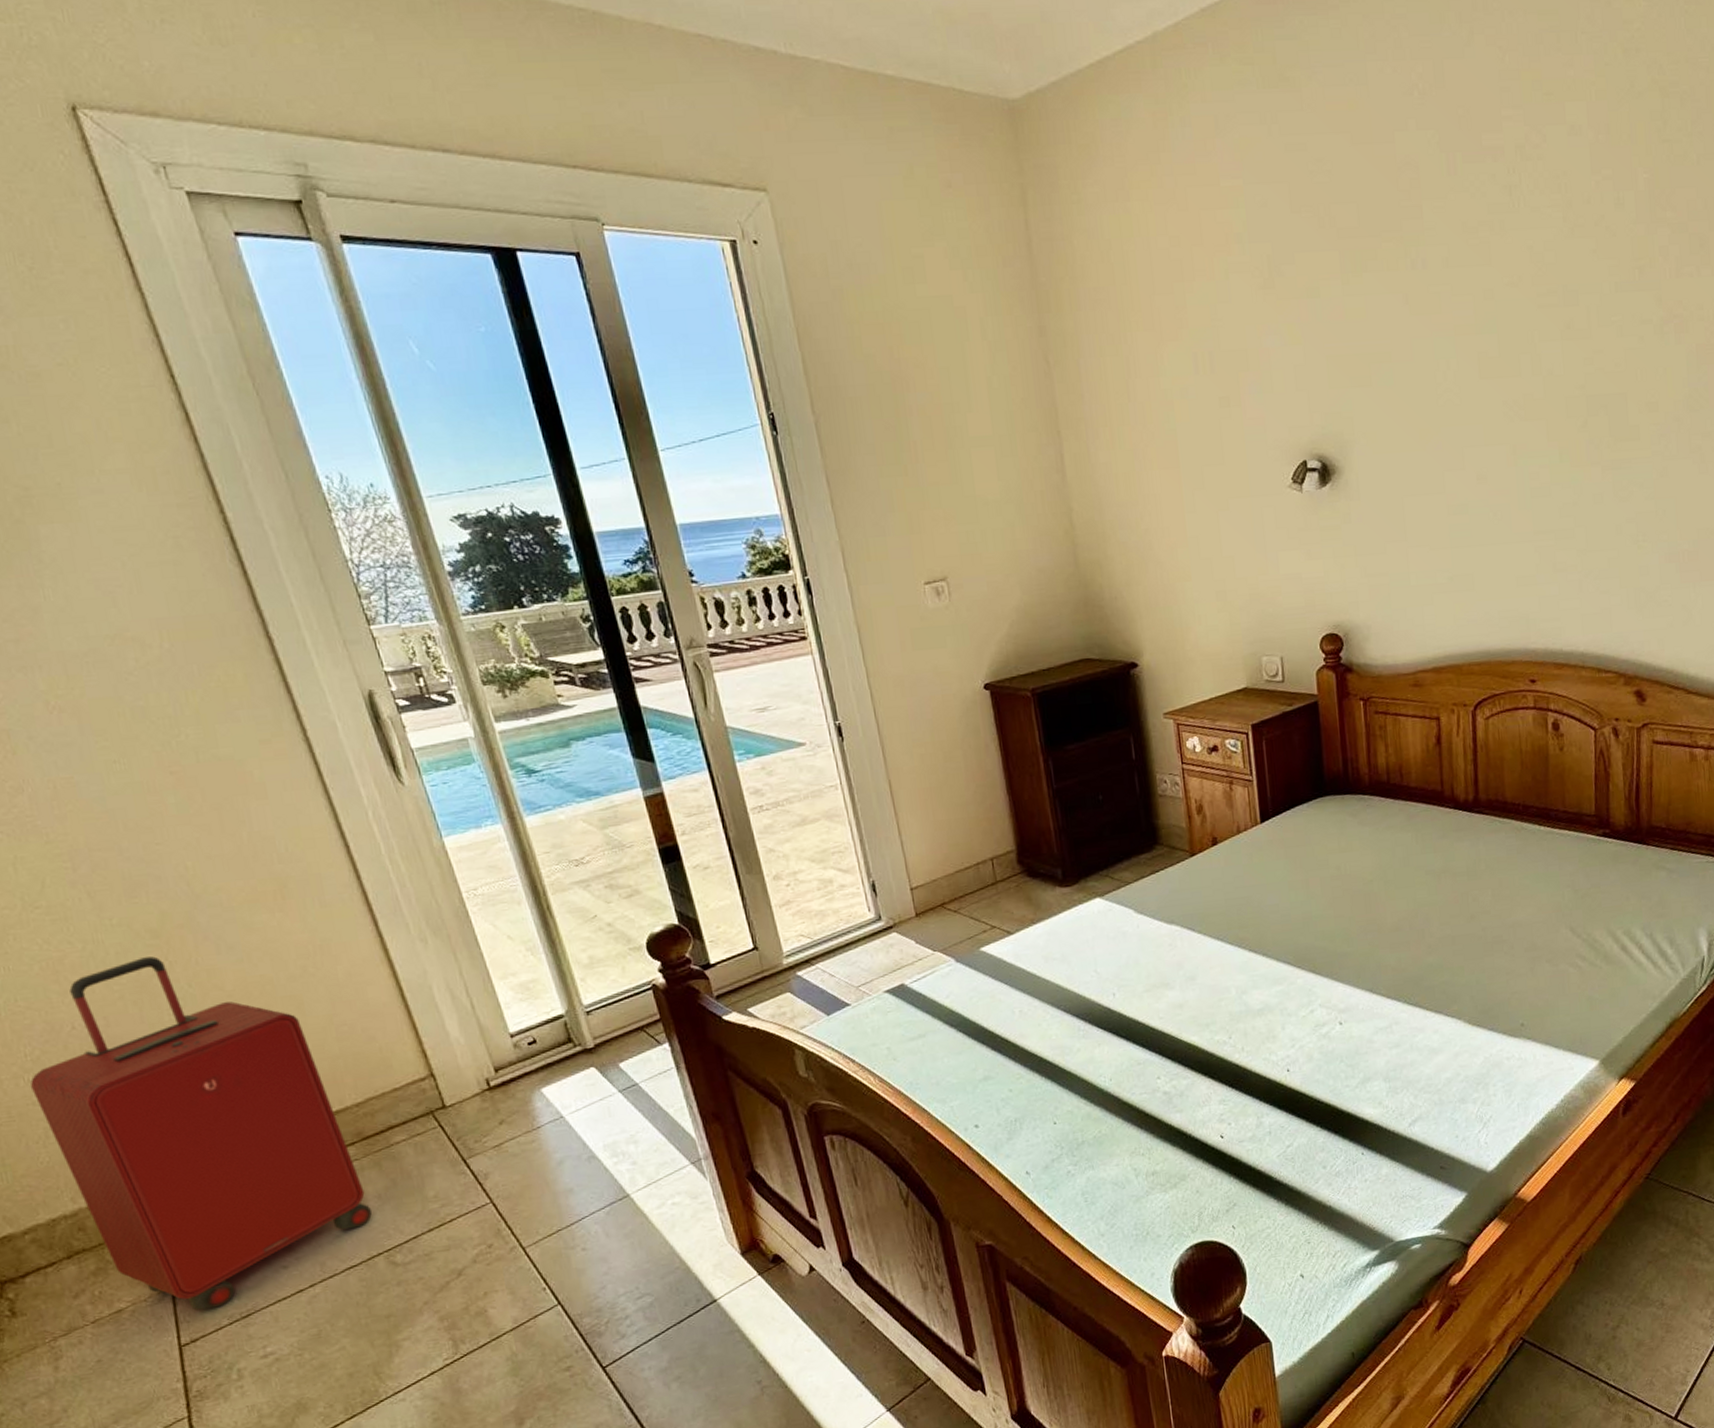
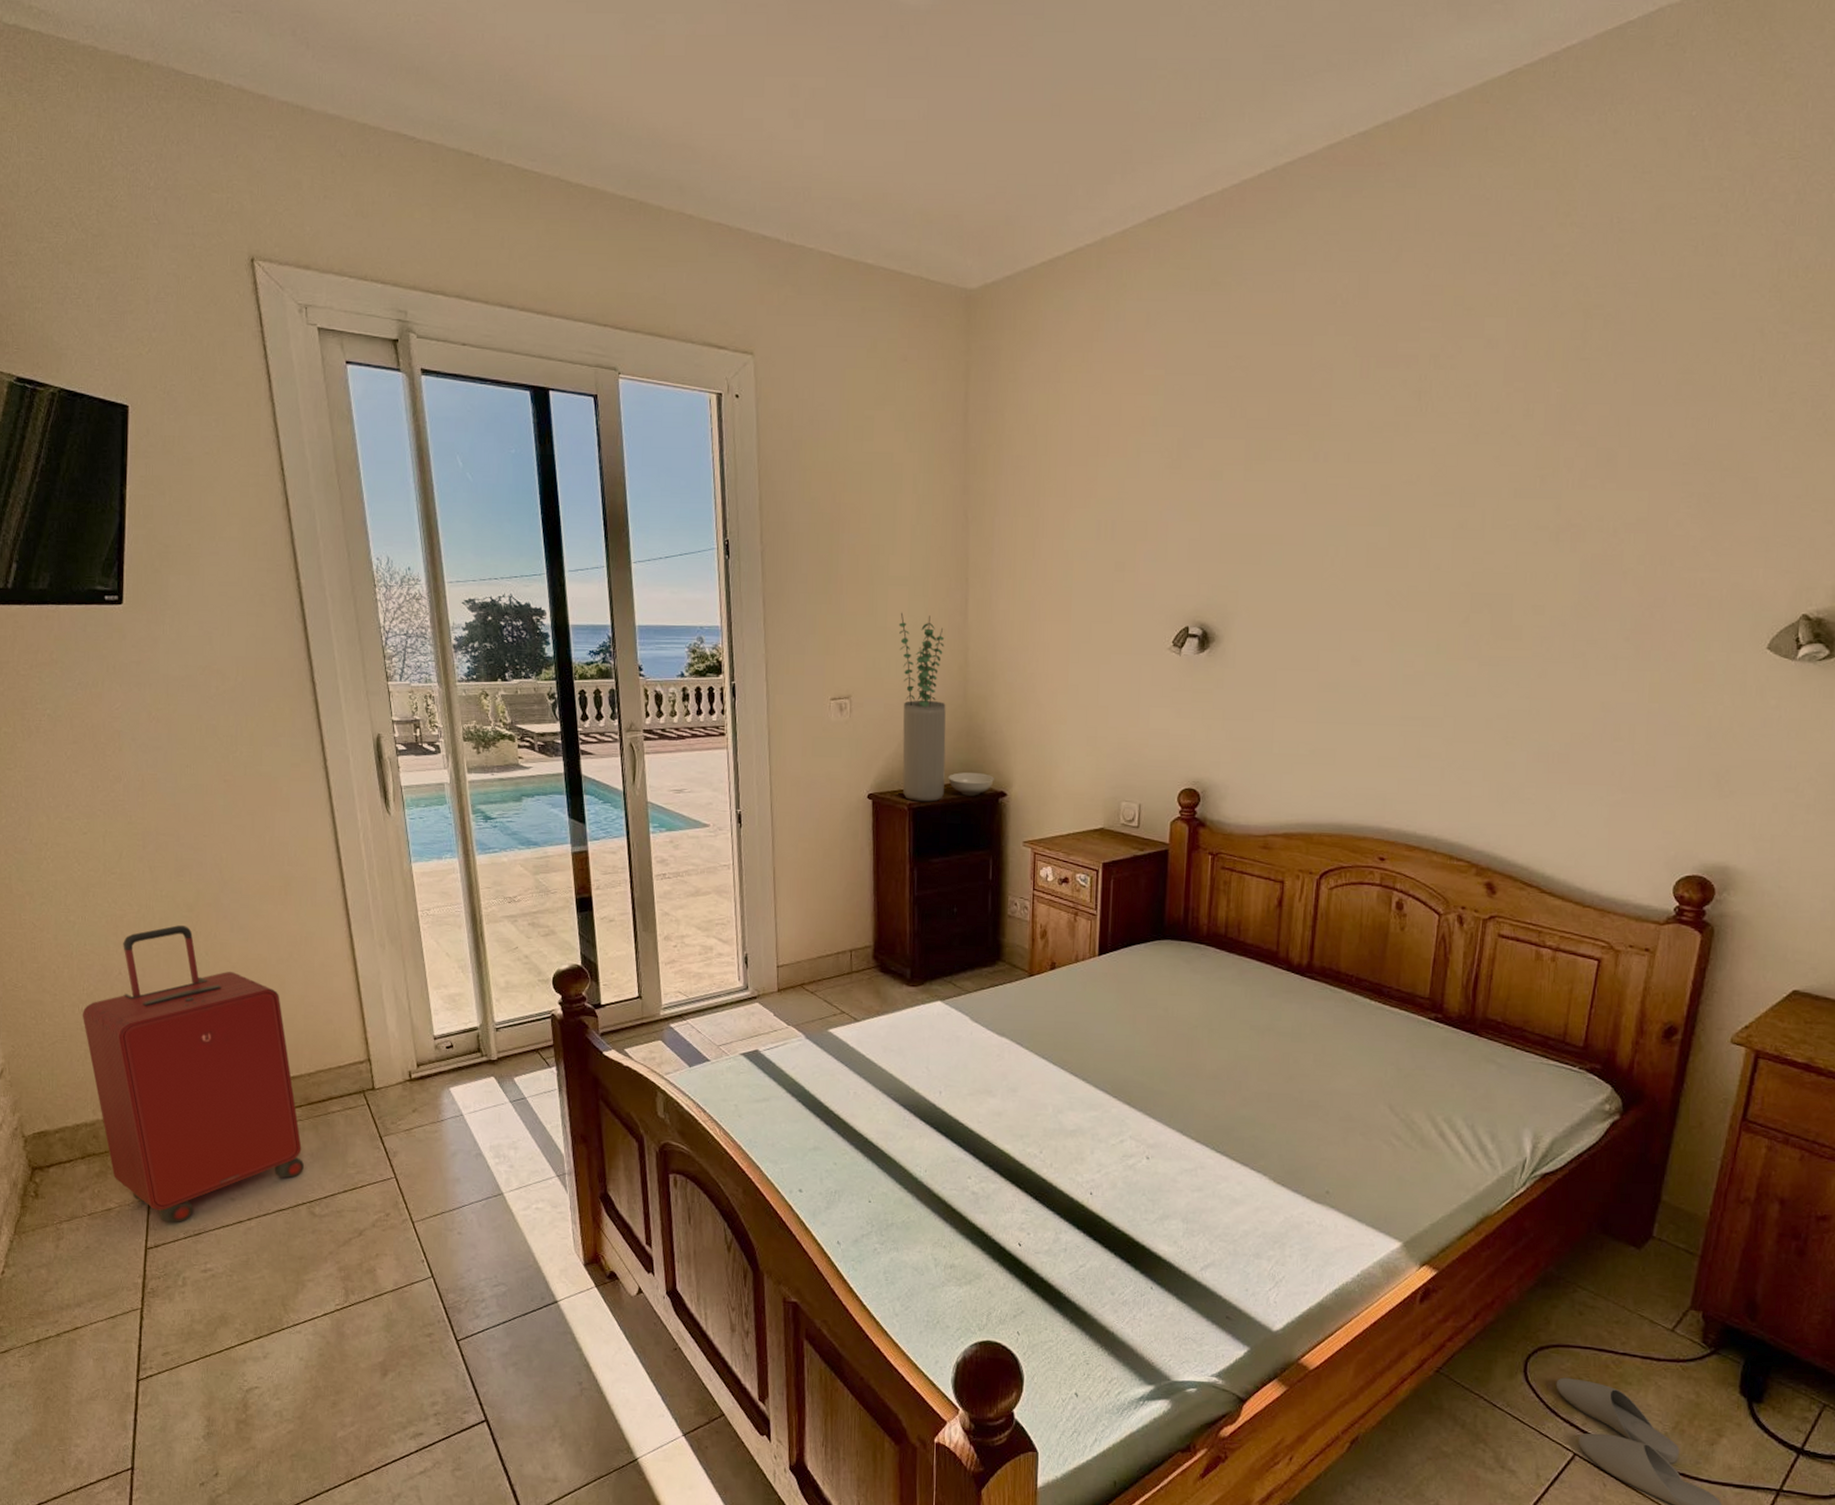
vase: none [989,476,1070,686] -> present [898,612,946,802]
bowl: none [1071,645,1122,672] -> present [948,772,994,796]

